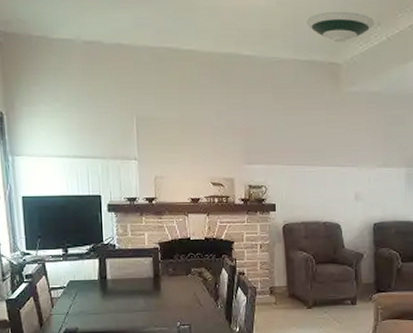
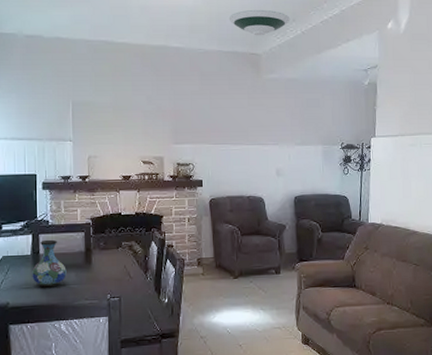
vase: none [100,264,135,314] -> present [32,239,67,288]

